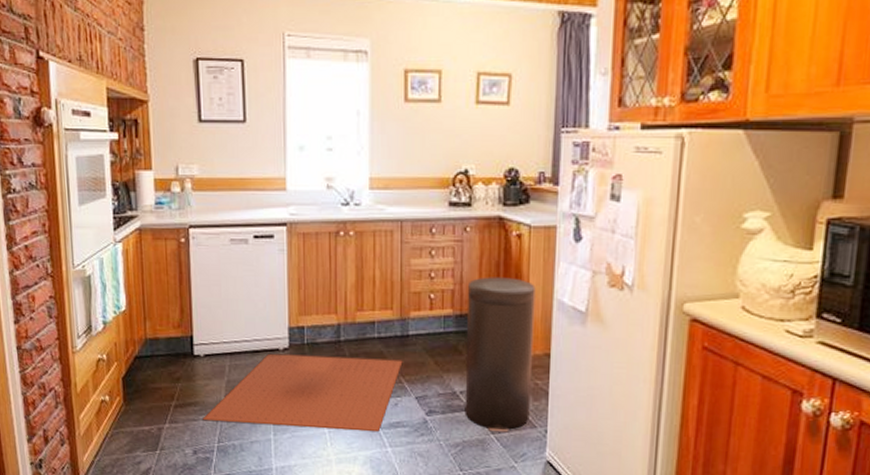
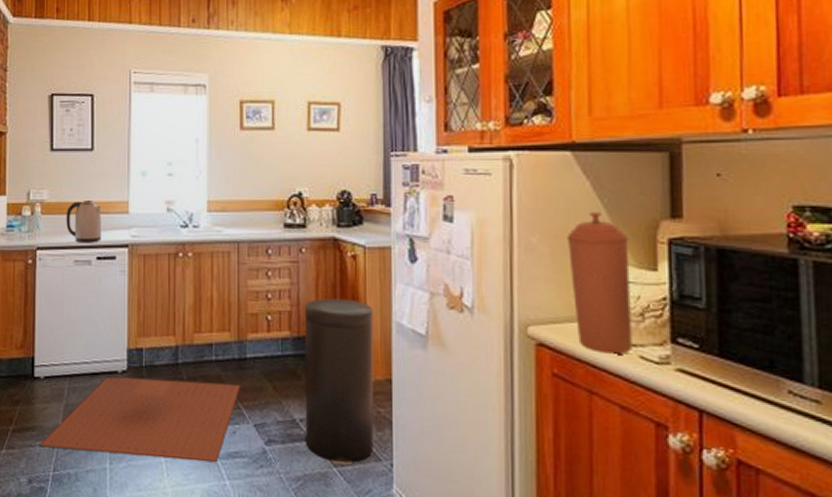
kettle: none [219,175,258,221] -> present [66,199,102,243]
canister: none [729,192,790,329] -> present [566,212,632,354]

